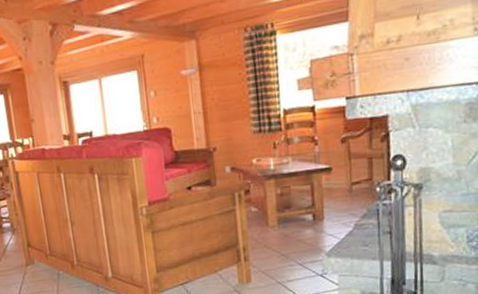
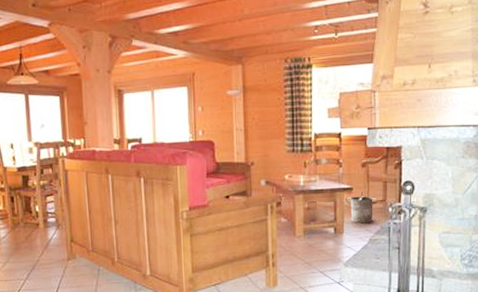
bucket: none [324,171,363,208] -> present [345,191,378,224]

